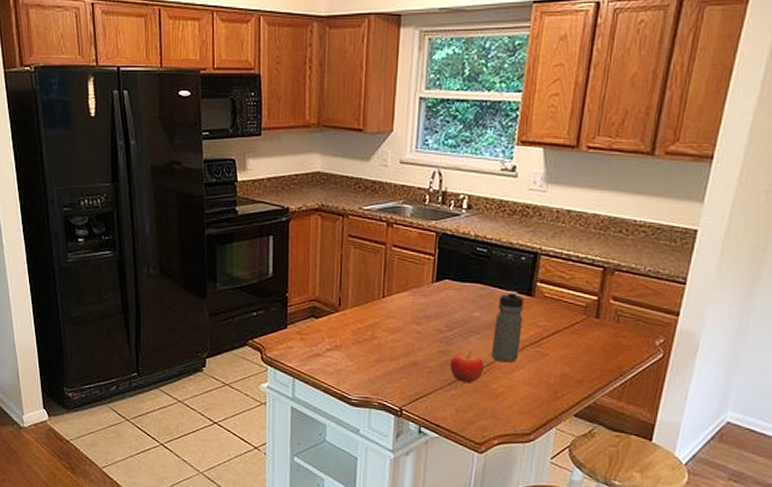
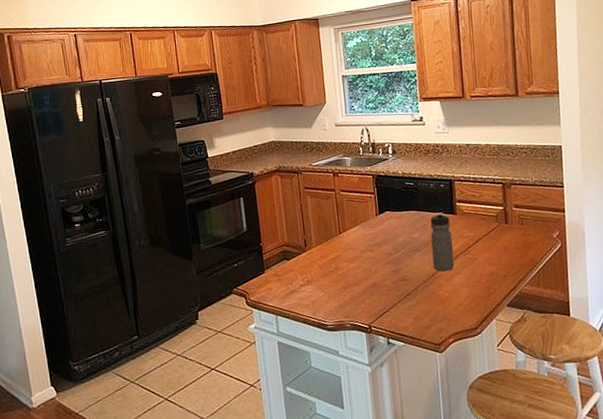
fruit: present [450,350,484,384] -> none [402,266,430,294]

